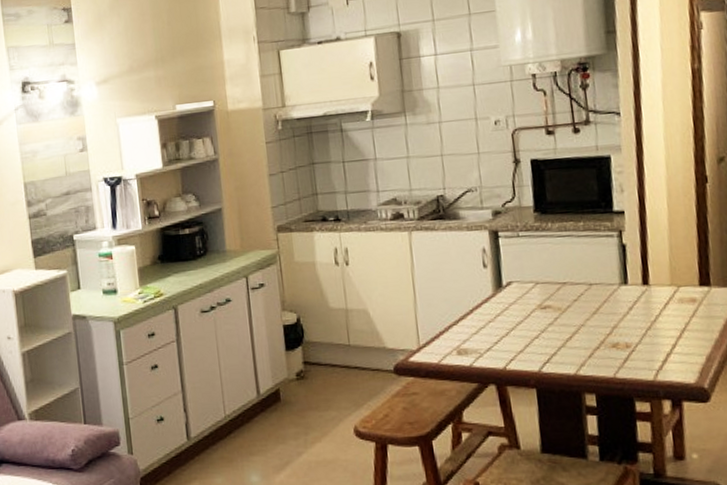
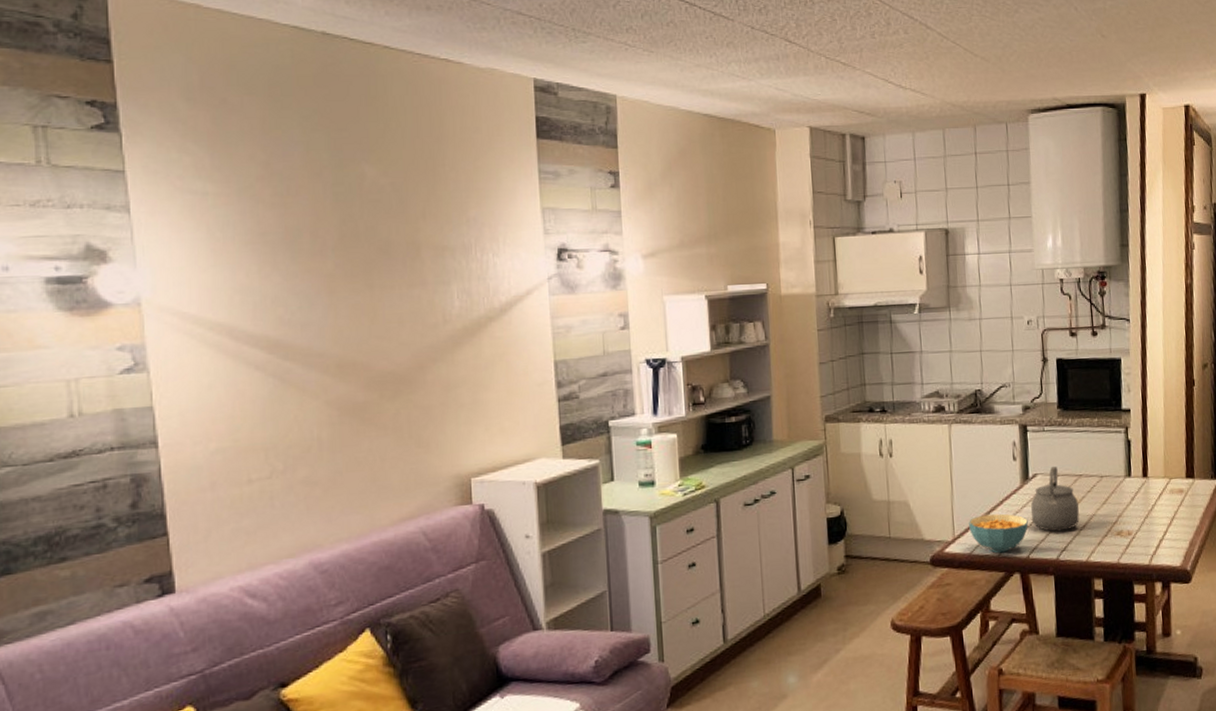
cereal bowl: none [435,323,504,364] -> present [969,513,1029,554]
tea kettle: none [506,273,565,343] -> present [1030,466,1080,532]

